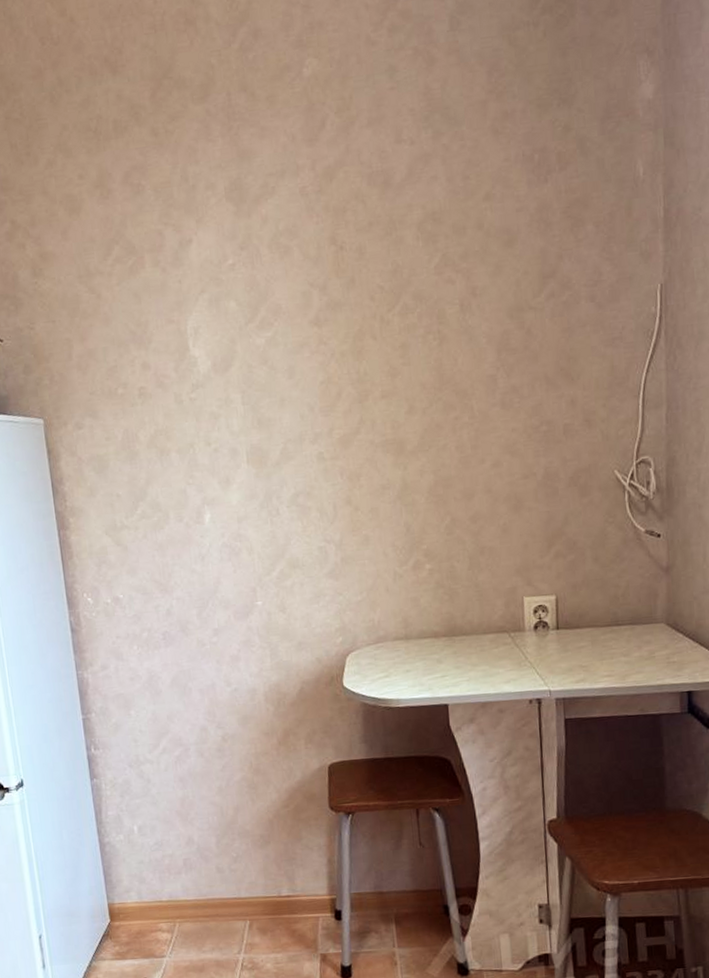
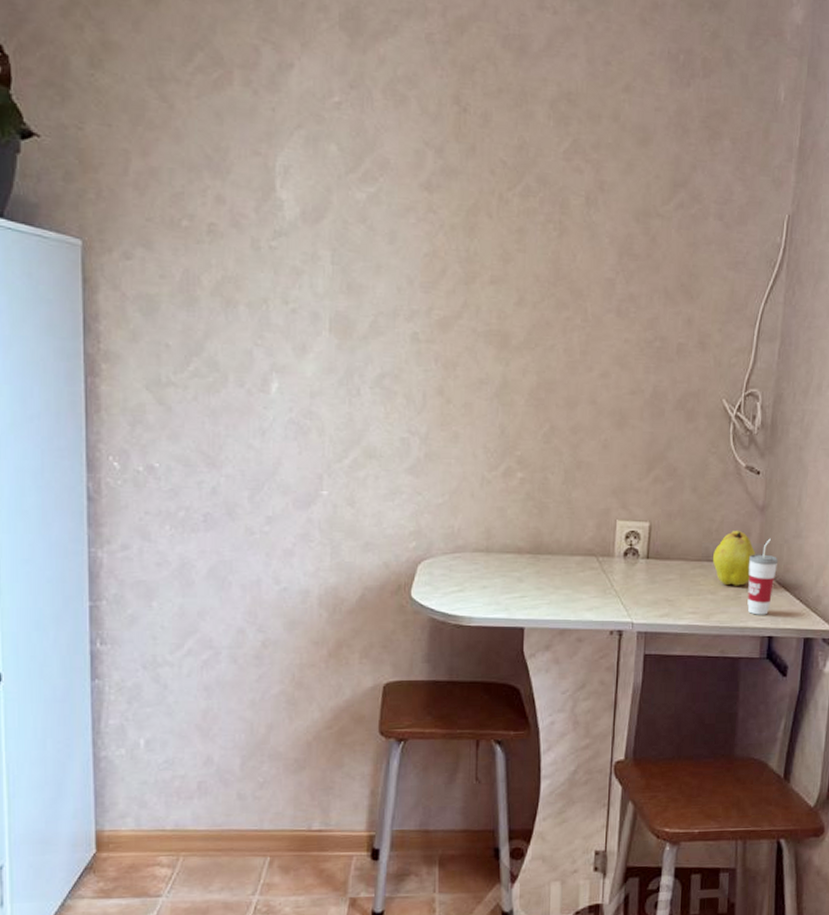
fruit: none [621,593,666,646] -> present [712,531,756,586]
cup: none [659,597,690,672] -> present [747,538,779,615]

